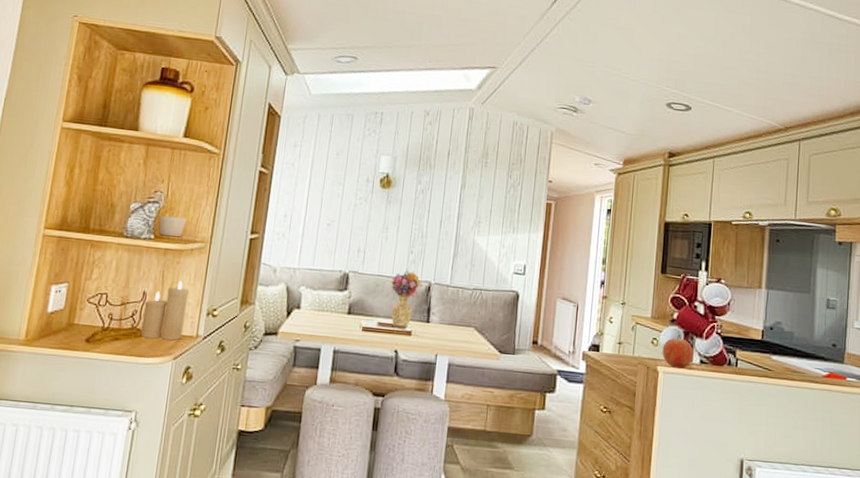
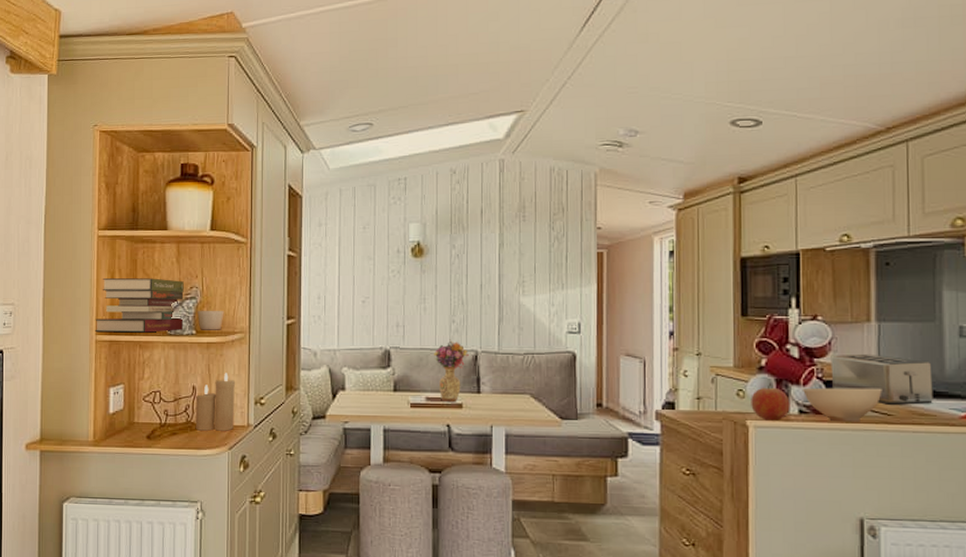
books: none [44,172,149,234] -> present [95,278,184,333]
bowl: none [704,341,766,375] -> present [802,387,882,422]
toaster: none [728,314,805,363] -> present [830,353,933,405]

